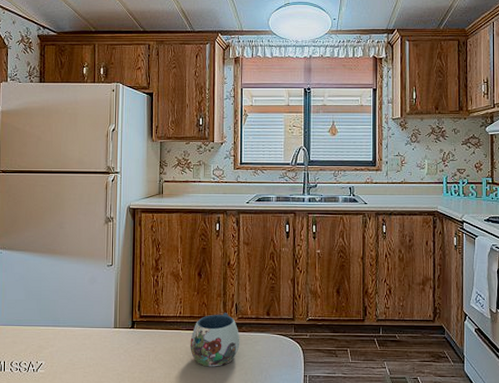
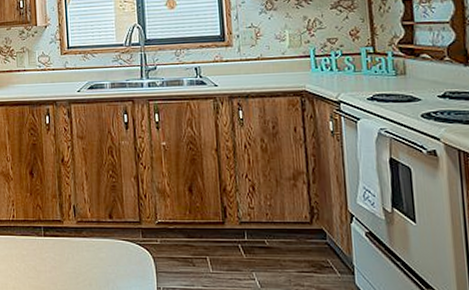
mug: present [190,313,240,367] -> none [26,216,82,277]

